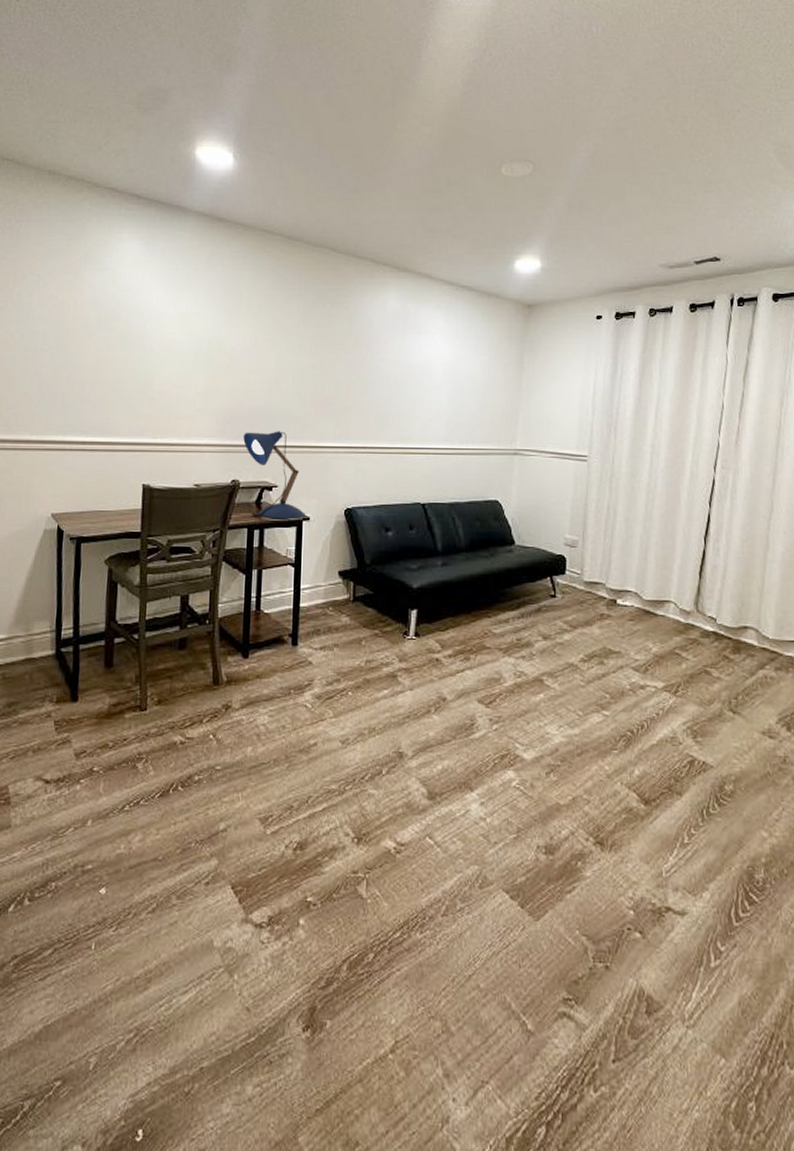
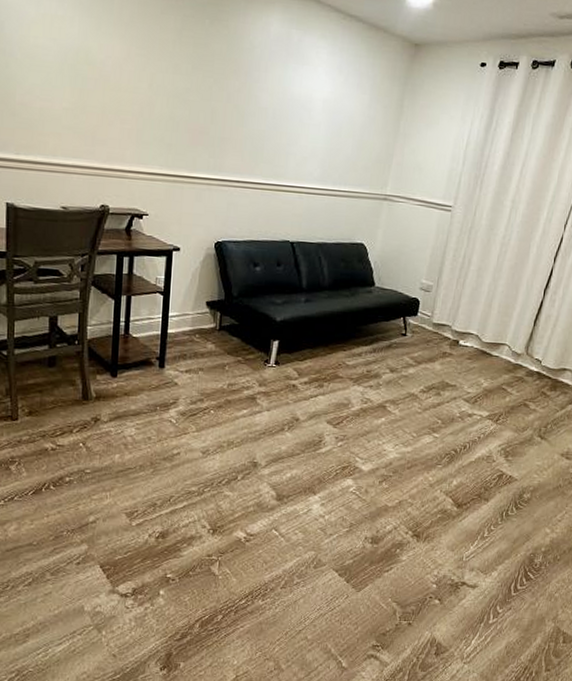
desk lamp: present [243,431,306,520] -> none [113,155,176,249]

